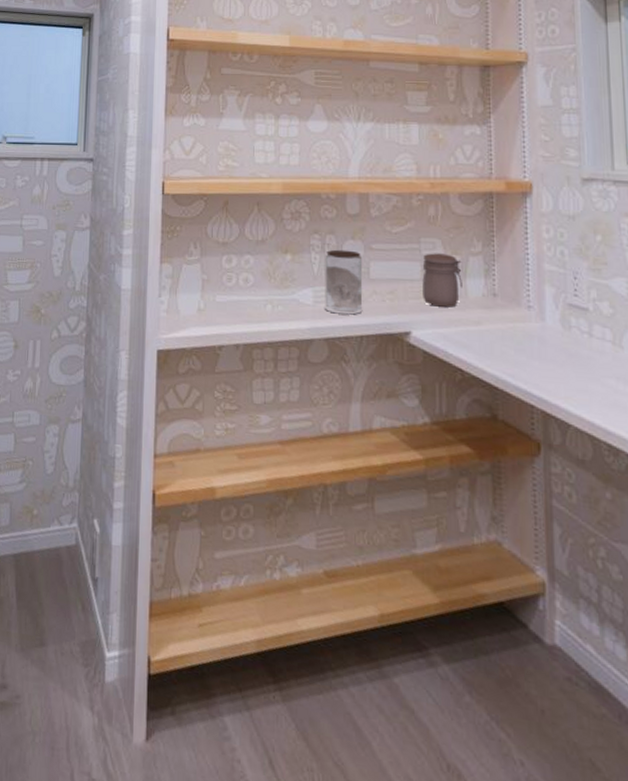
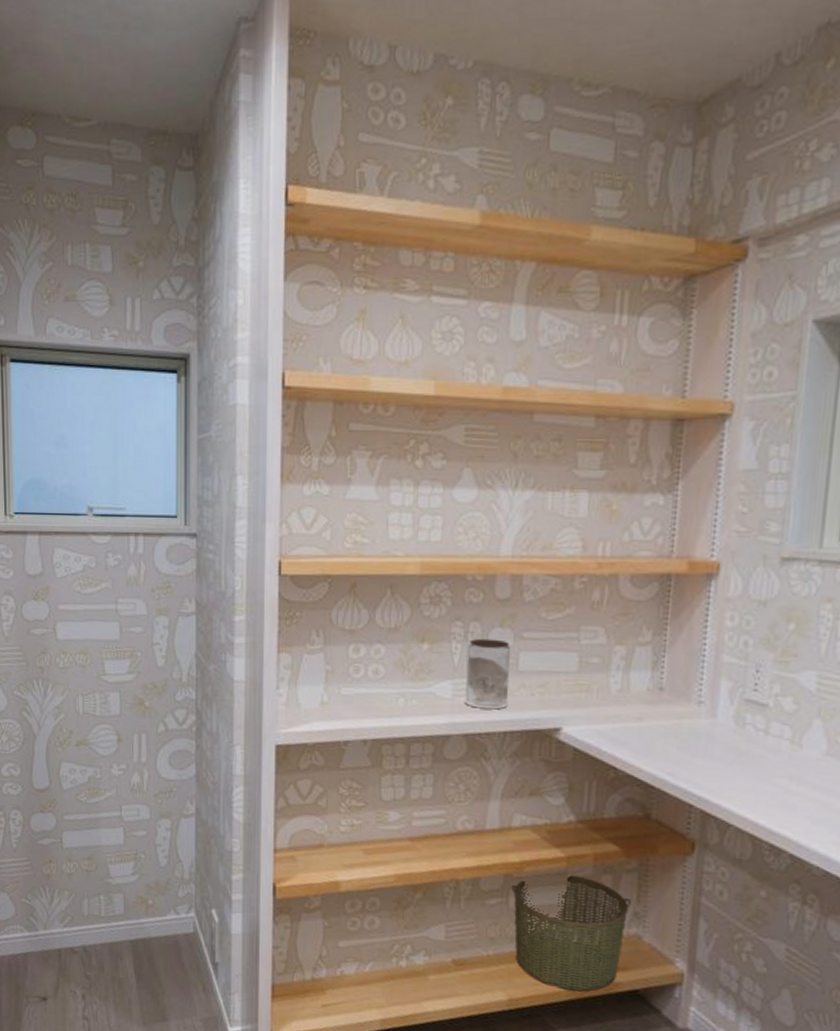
basket: none [375,478,489,605] -> present [511,875,632,992]
jar: present [422,253,462,308] -> none [578,642,627,702]

